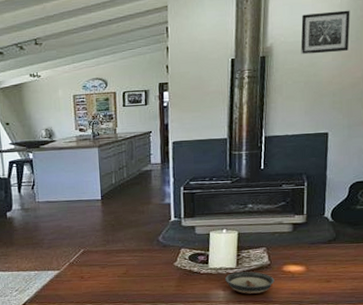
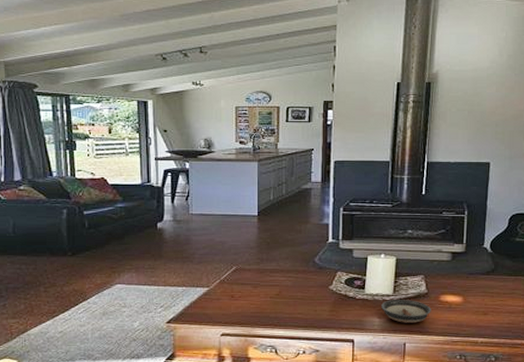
wall art: present [300,10,350,55] -> none [466,44,515,84]

